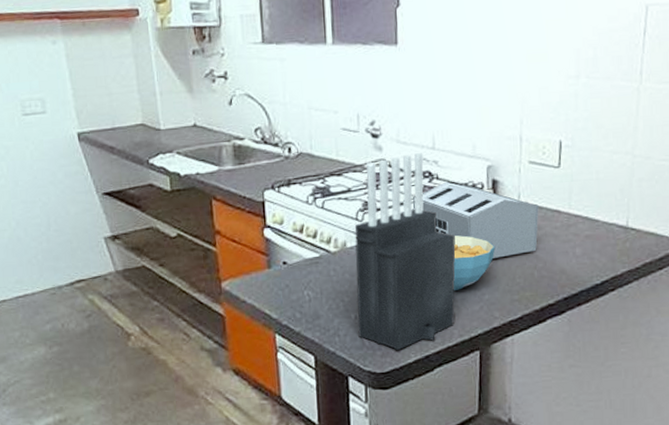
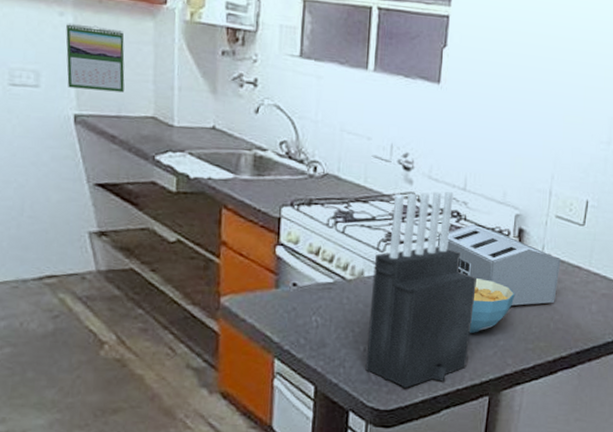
calendar: none [60,47,115,109] -> present [66,22,125,93]

